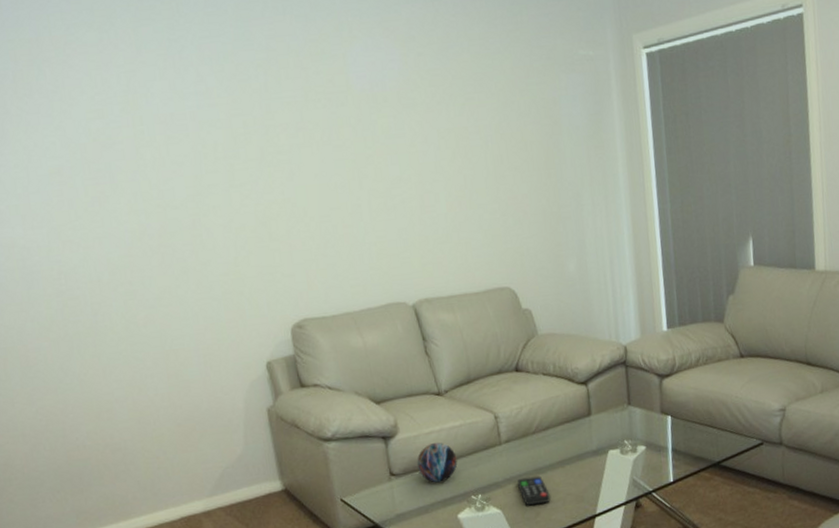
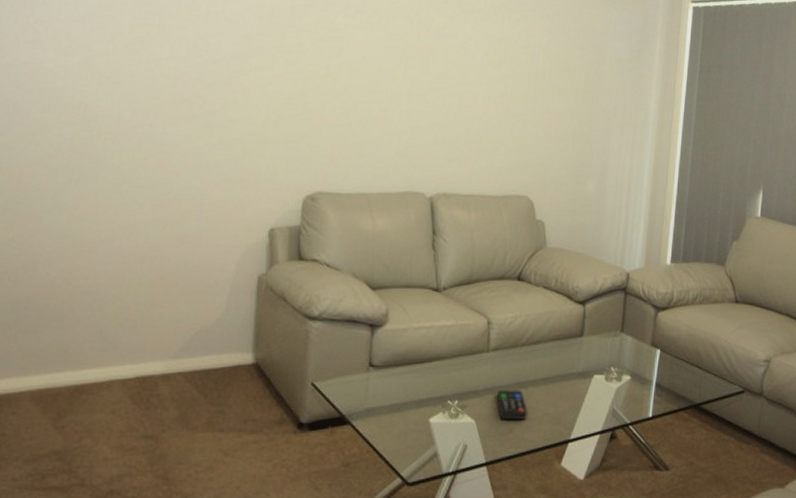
decorative orb: present [417,442,458,483] -> none [399,338,442,381]

